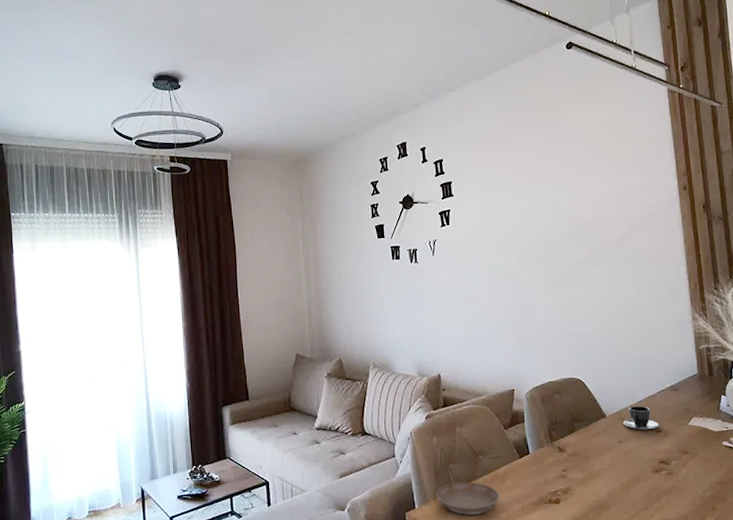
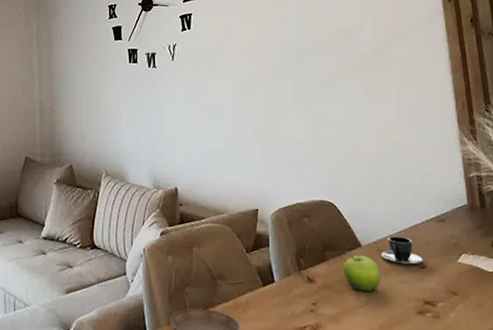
fruit: none [590,424,623,456] -> present [343,255,381,291]

